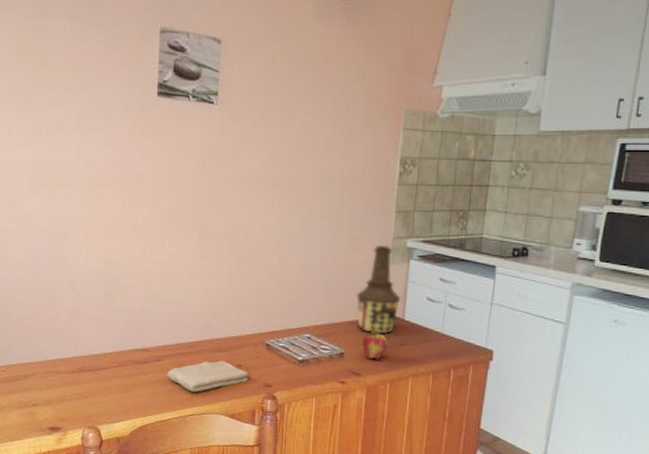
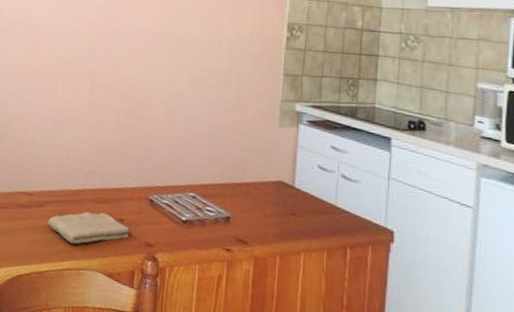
bottle: present [356,245,401,335] -> none [243,107,291,202]
fruit: present [362,324,388,360] -> none [250,188,277,229]

